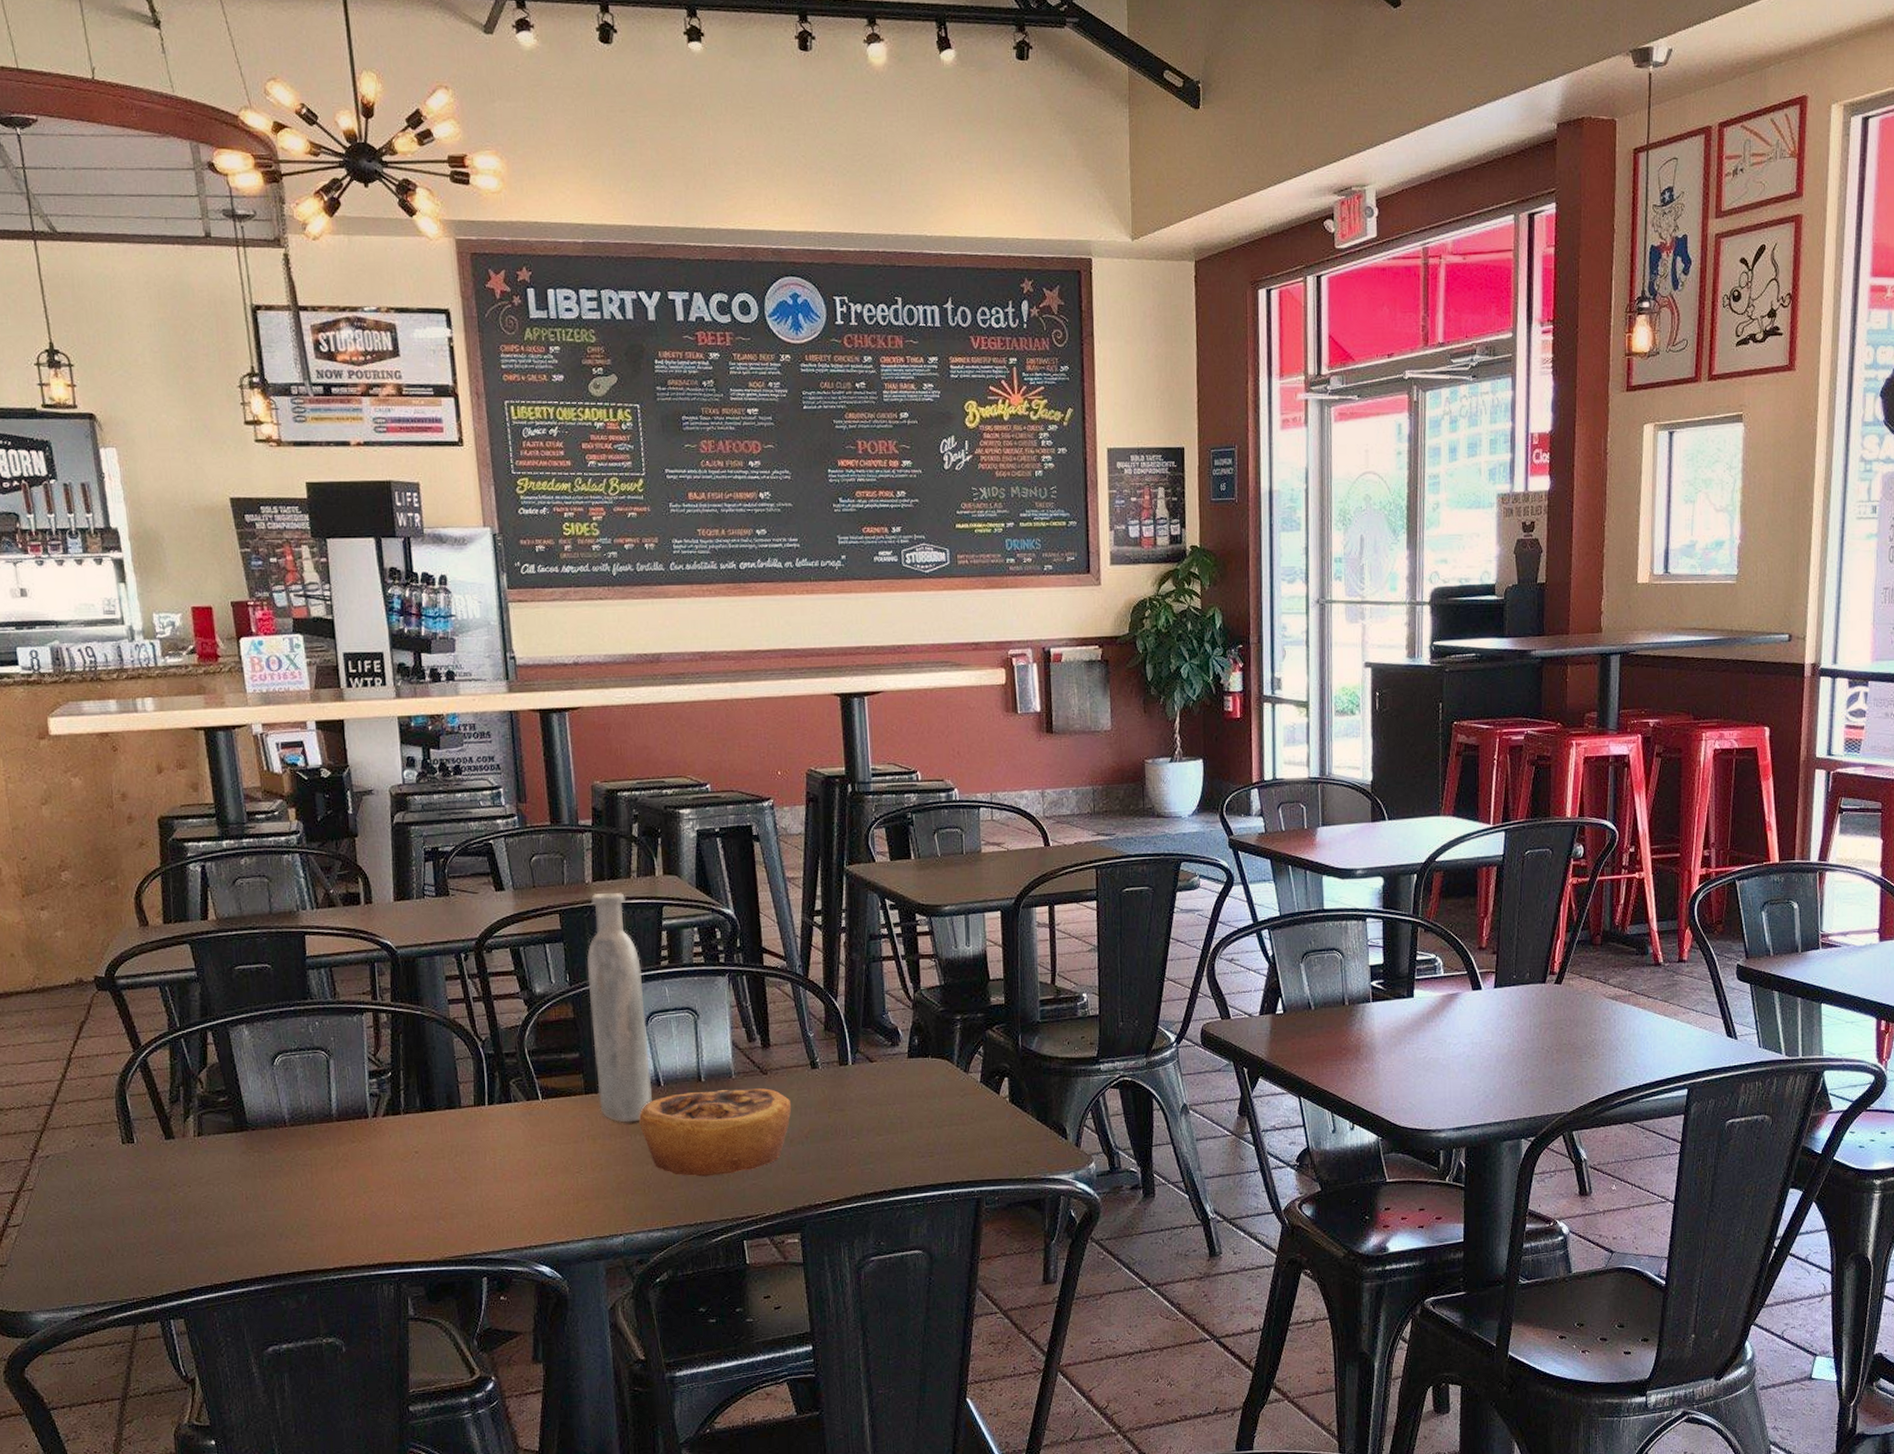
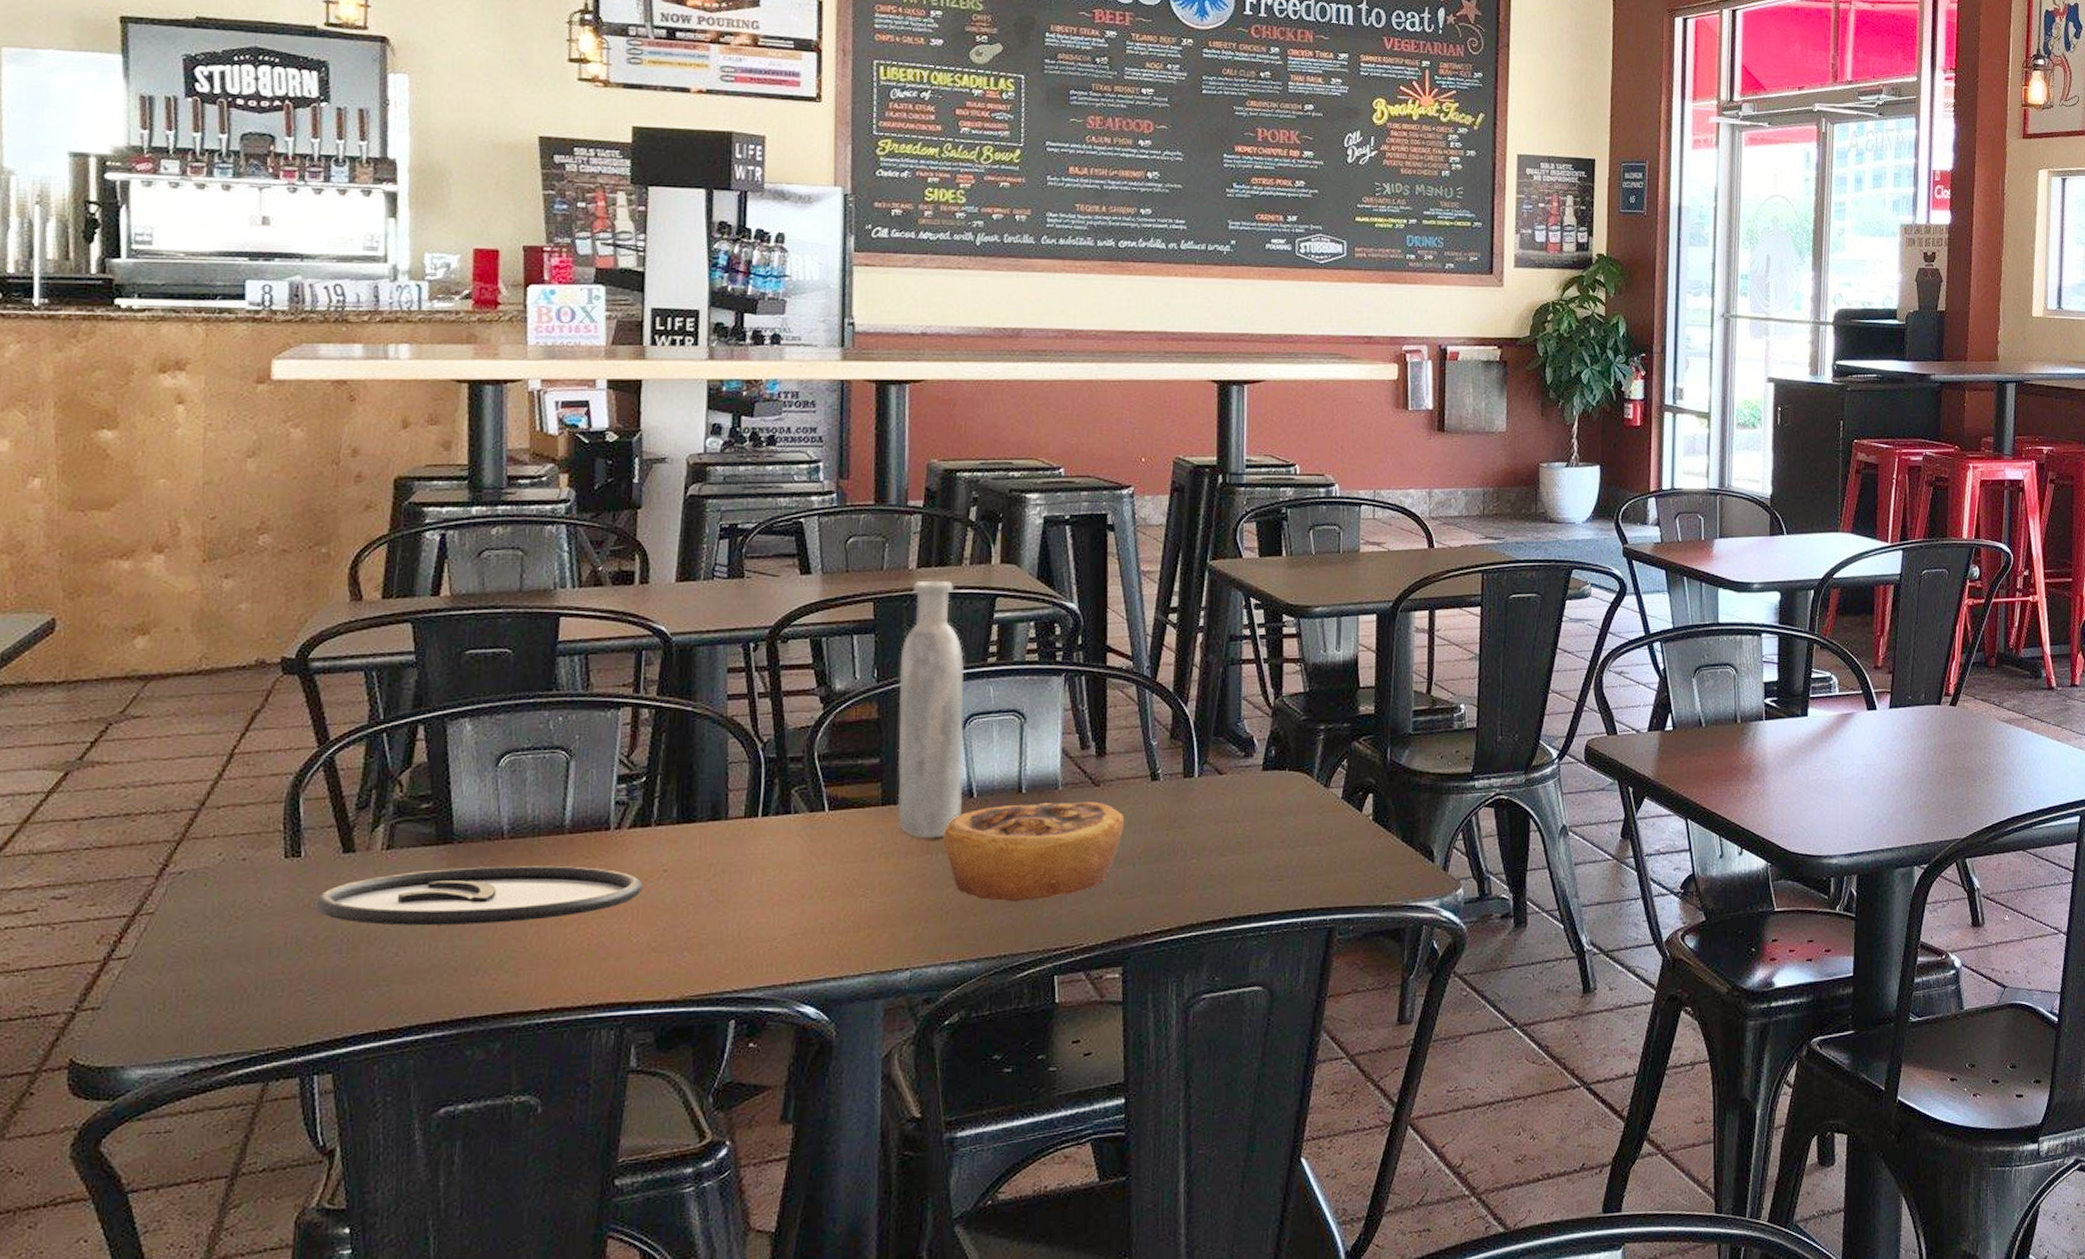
plate: none [150,1148,401,1199] -> present [315,865,643,926]

